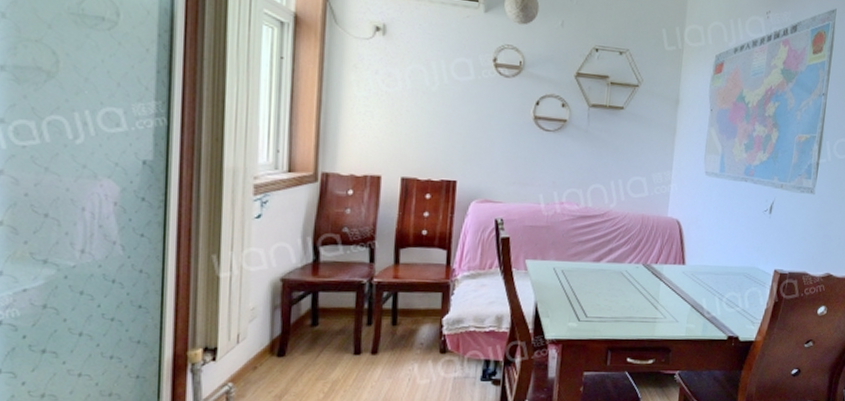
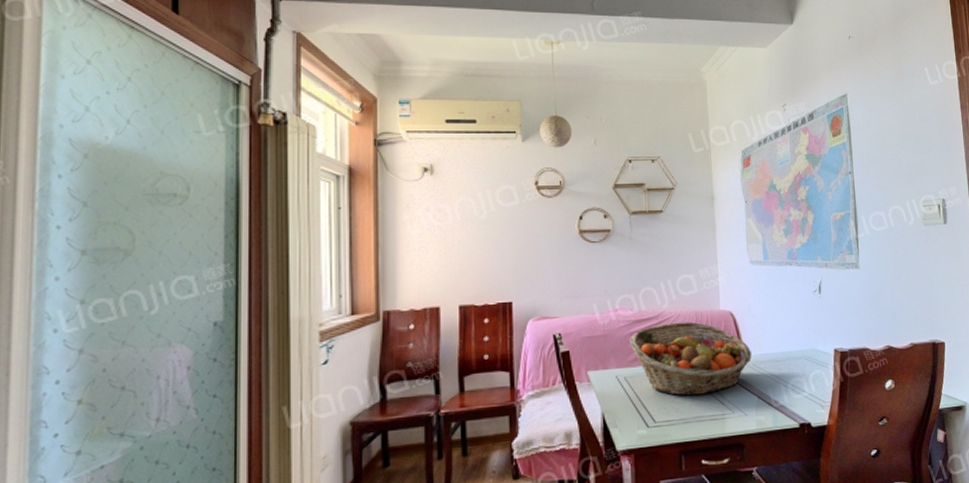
fruit basket: none [572,223,693,297] -> present [630,321,753,396]

